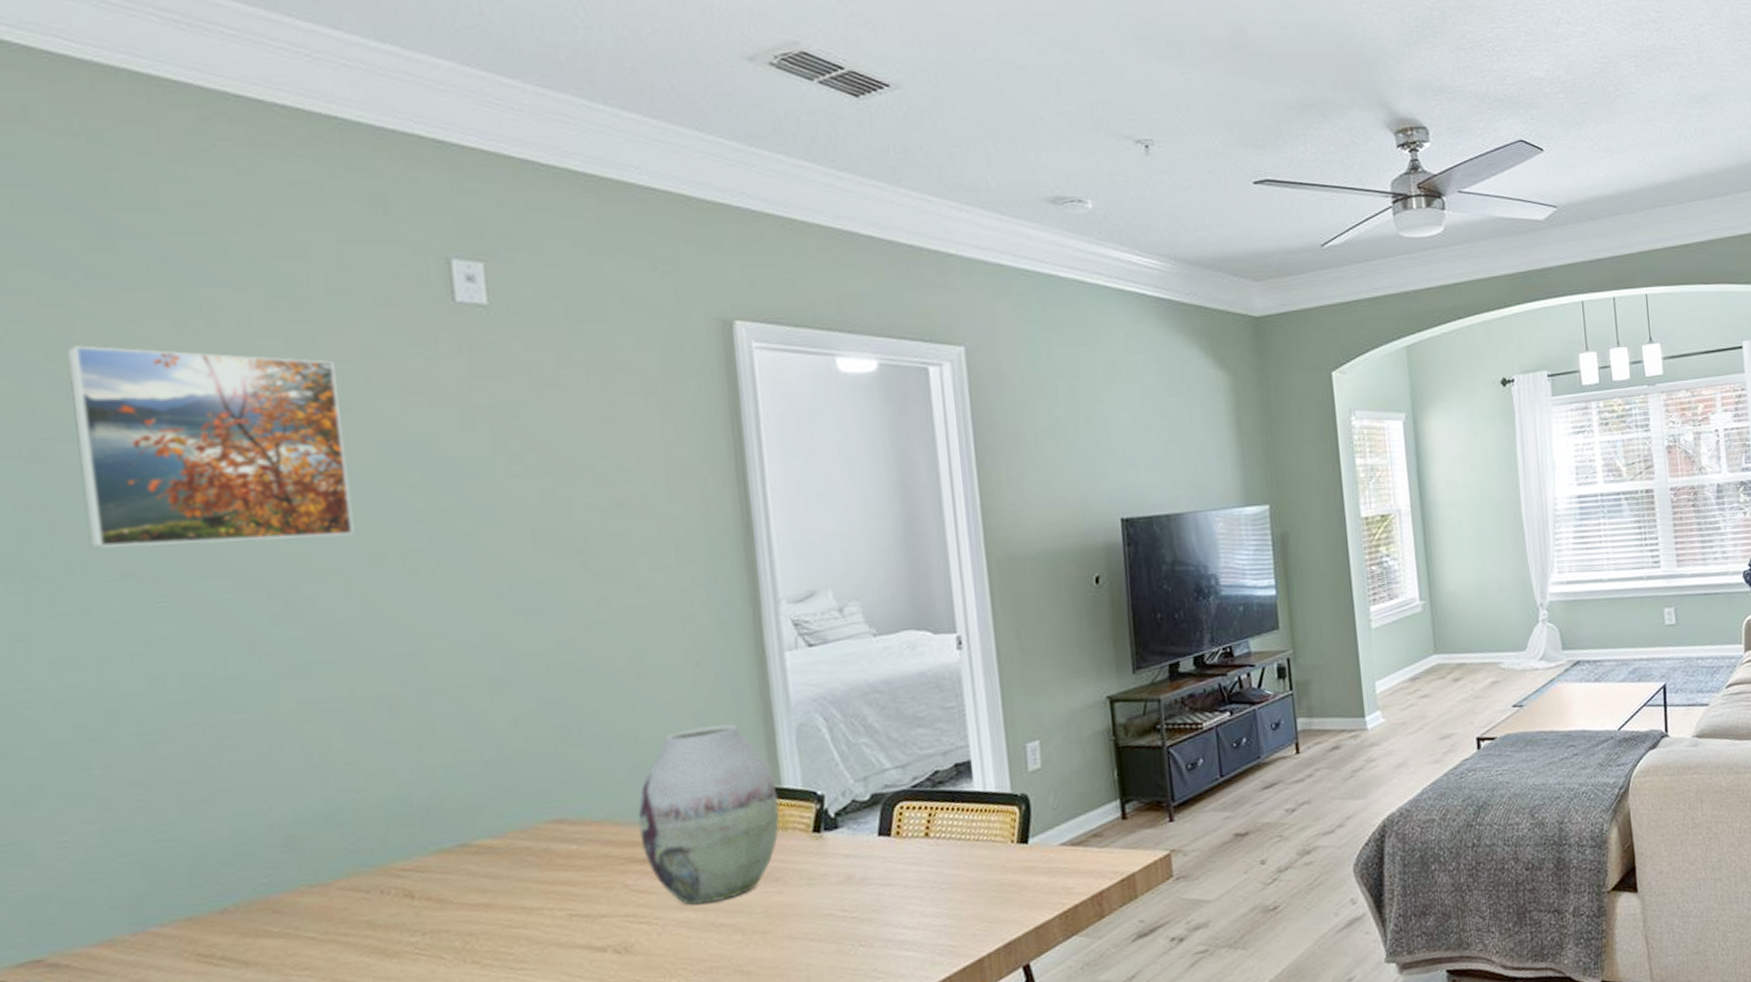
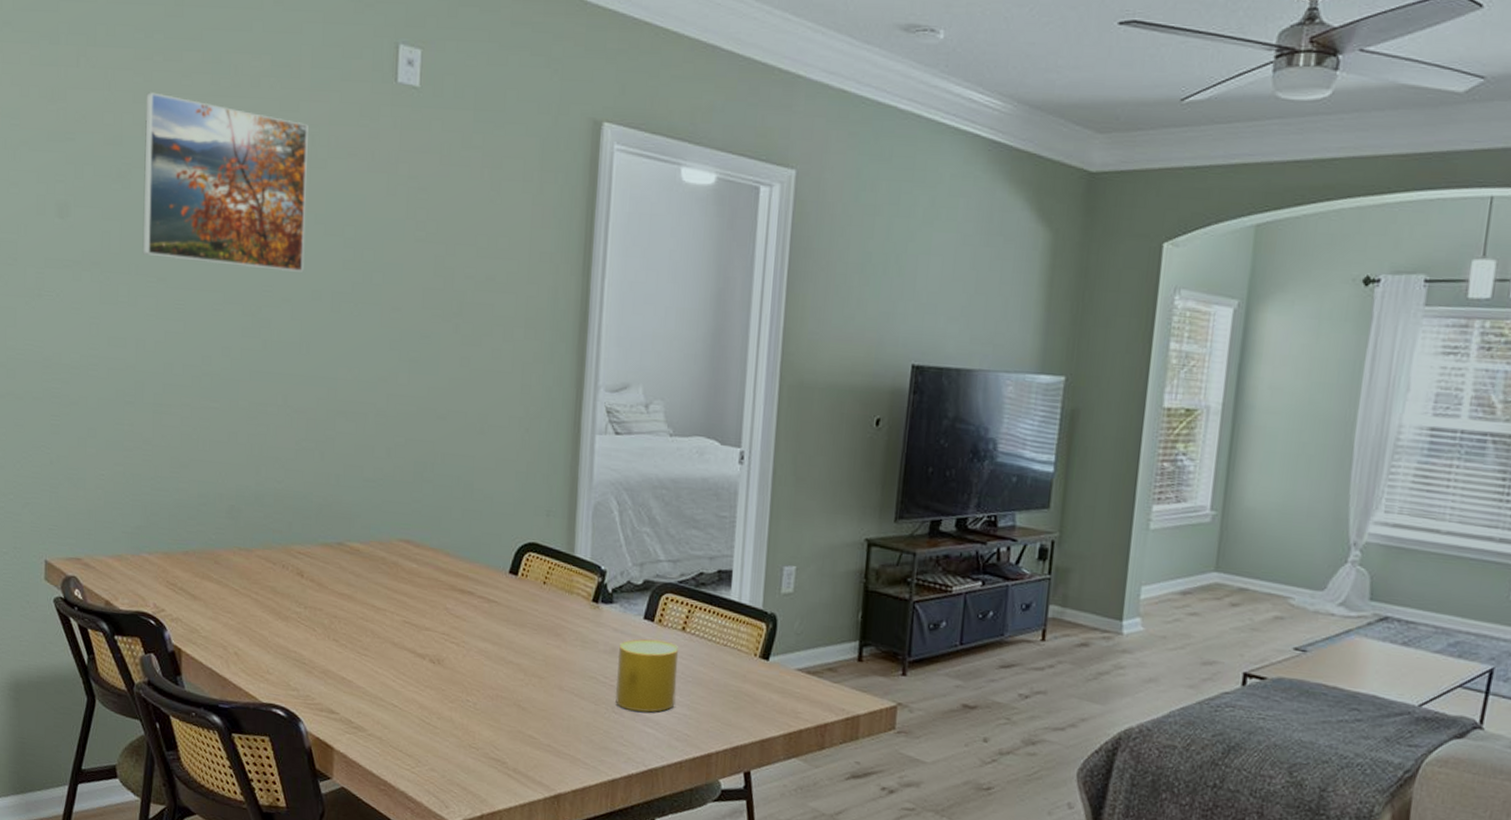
vase: present [638,724,780,905] -> none [462,487,571,641]
cup: none [854,852,932,939] -> present [615,638,679,713]

